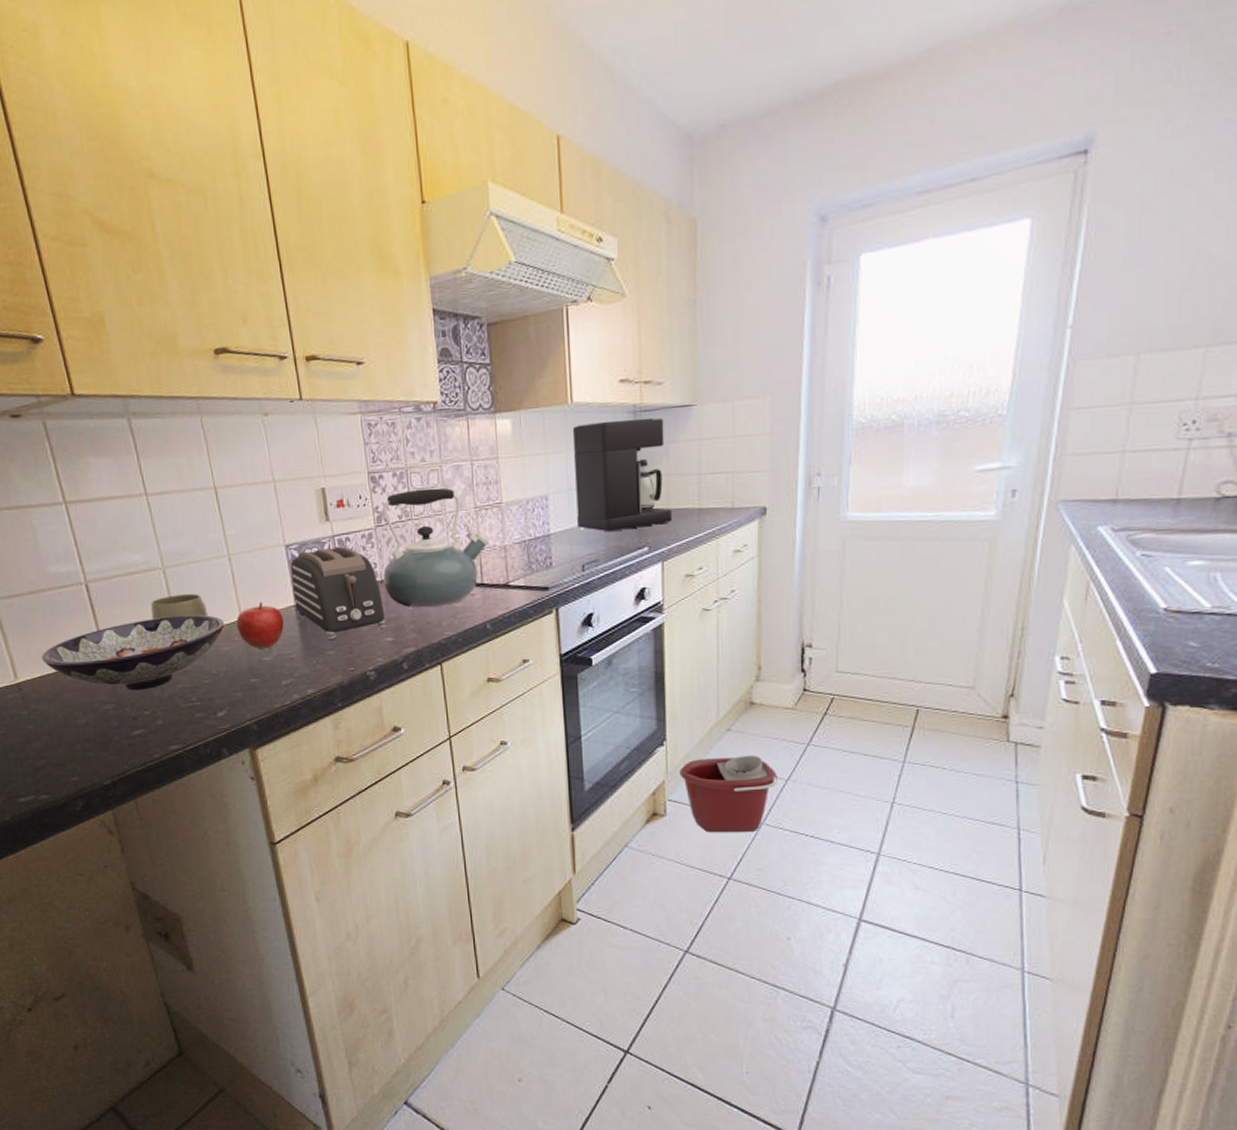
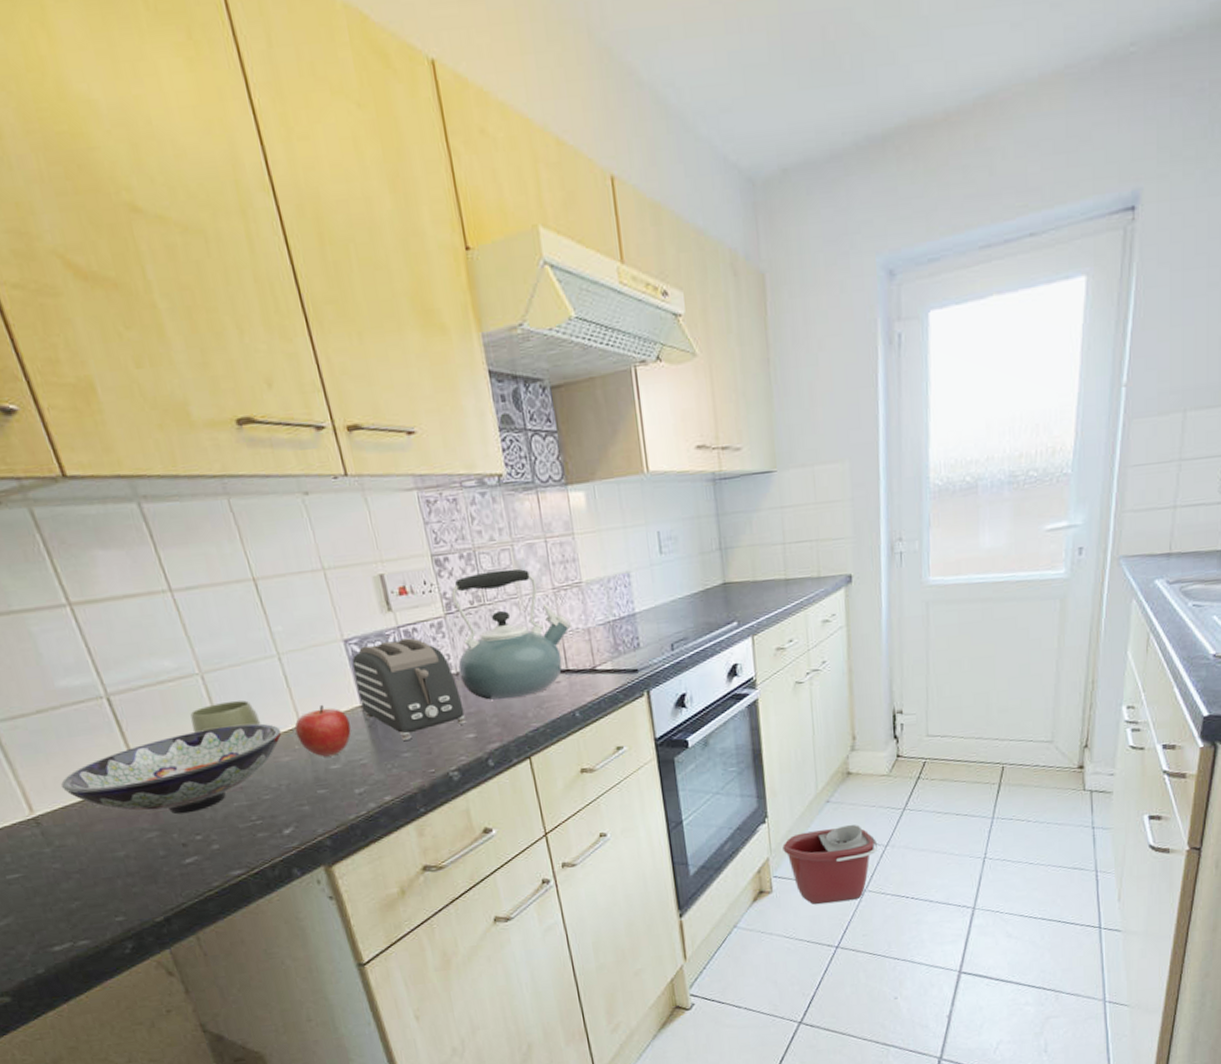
coffee maker: present [572,417,673,532] -> none [650,485,760,608]

